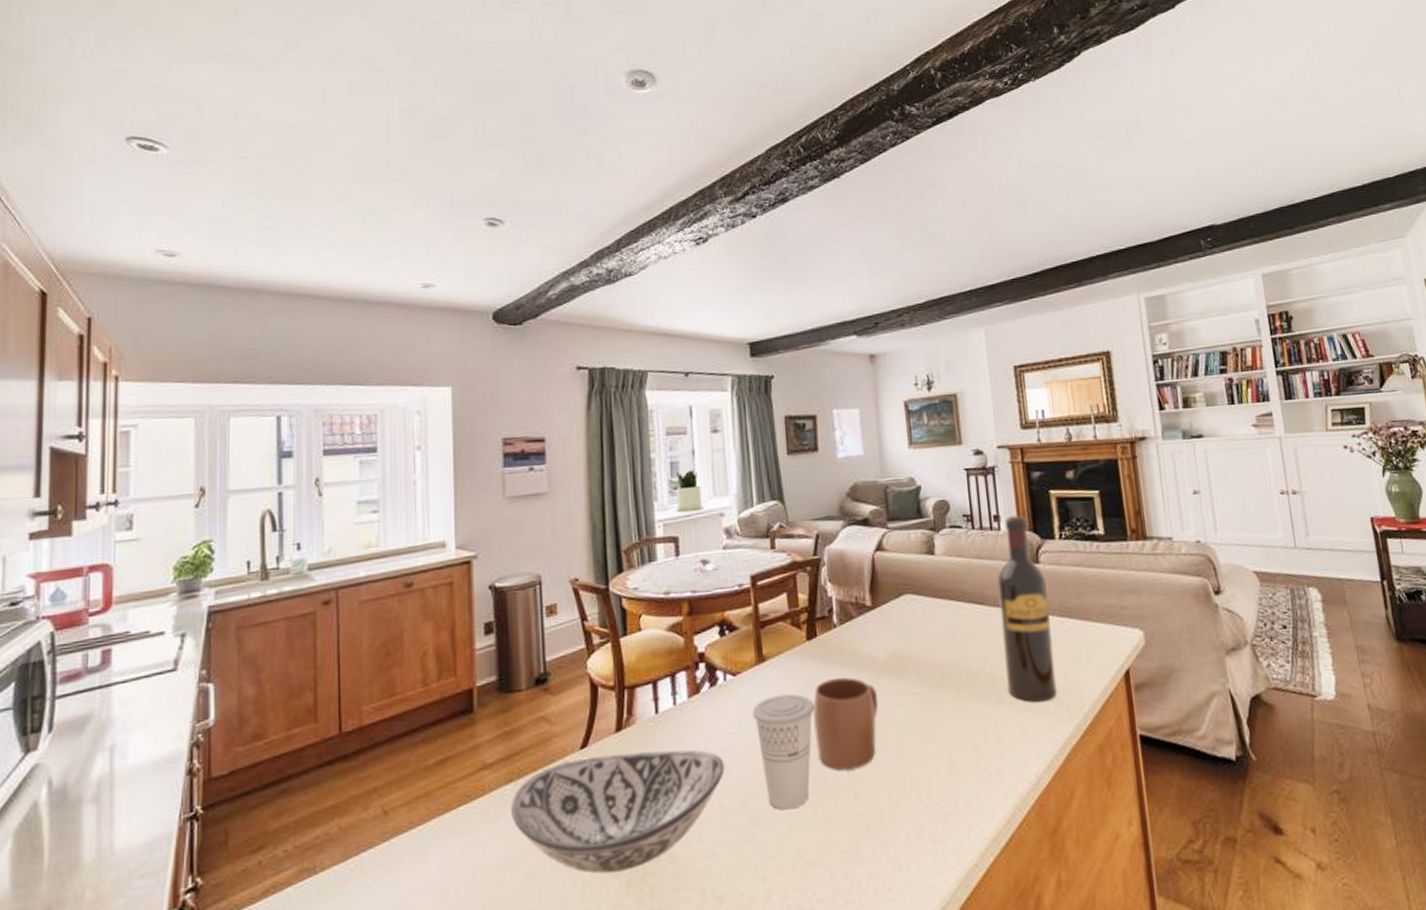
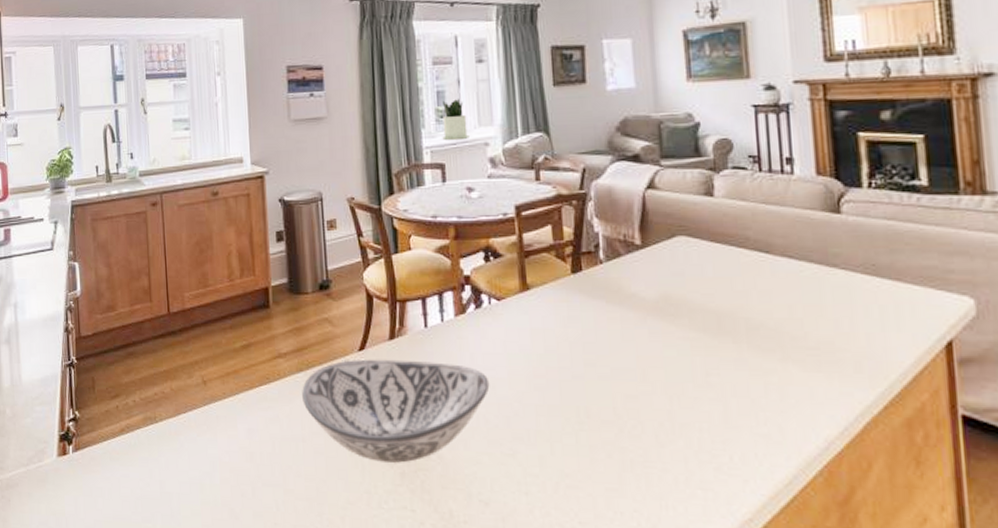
cup: present [752,694,815,810] -> none [516,323,579,433]
mug: present [813,677,879,770] -> none [577,314,647,404]
wine bottle: present [997,515,1057,702] -> none [787,158,857,363]

